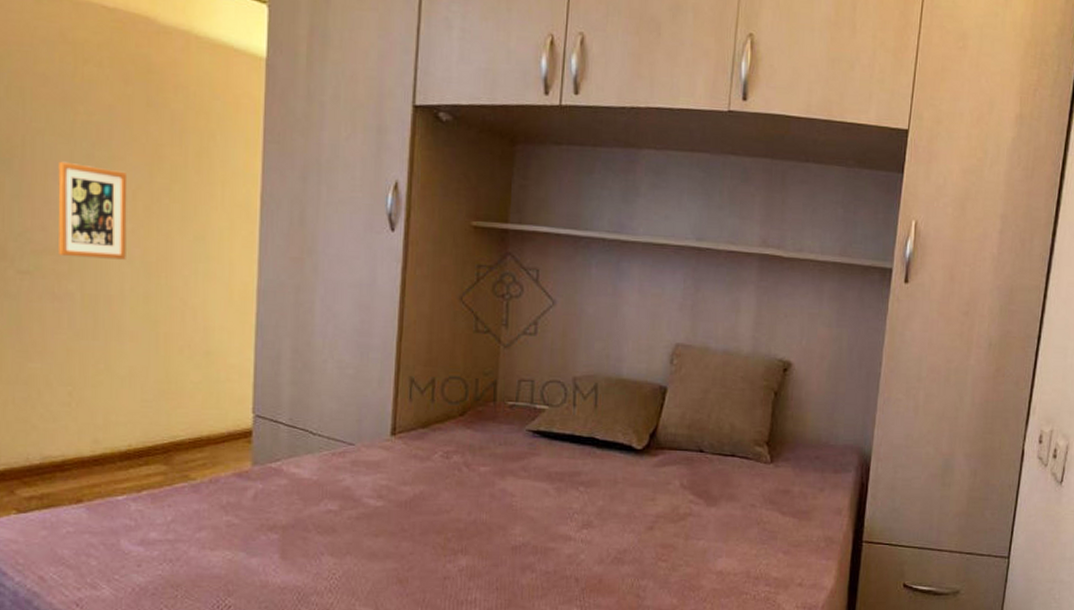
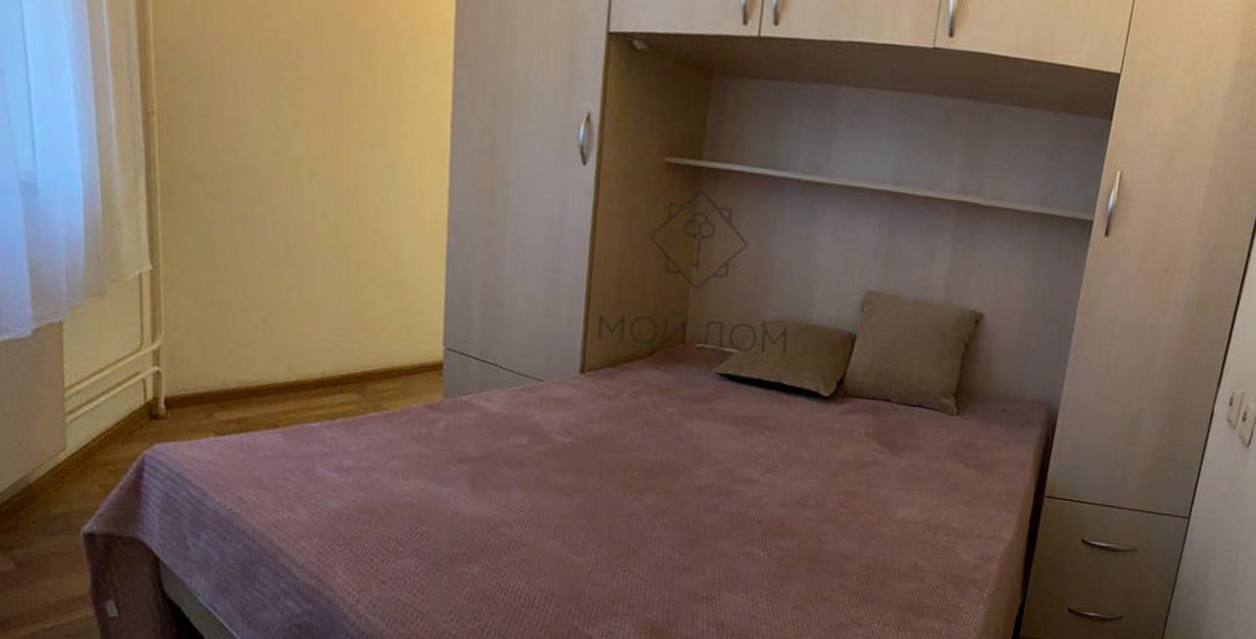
picture frame: present [58,161,127,260] -> none [247,80,317,186]

